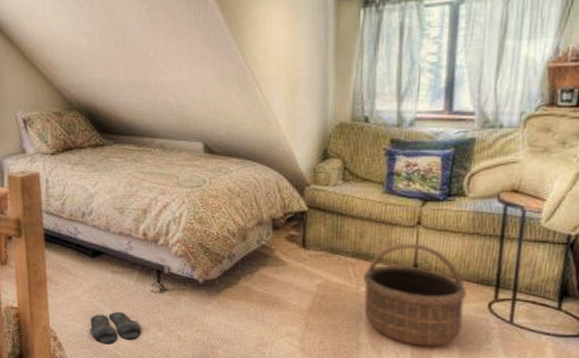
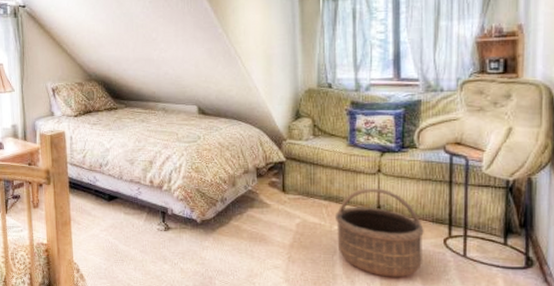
slippers: present [89,311,141,345] -> none [106,247,150,276]

